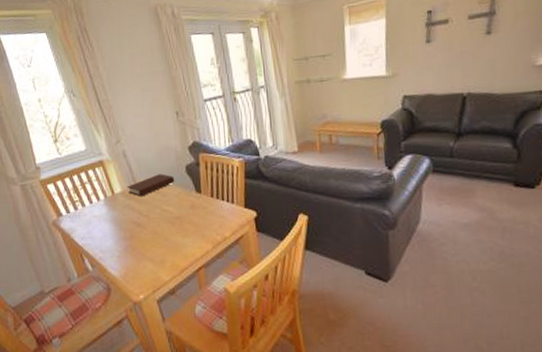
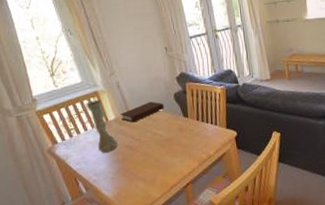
vase: none [91,170,124,229] -> present [86,100,117,153]

